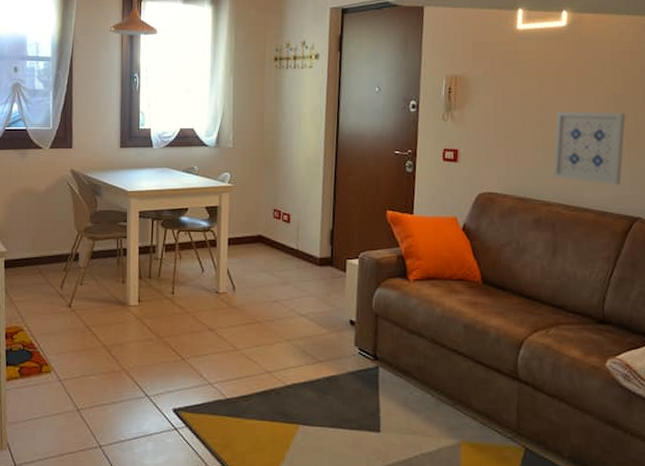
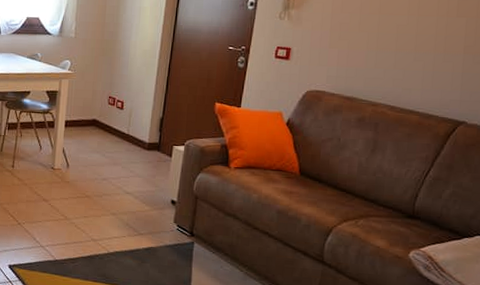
wall art: present [552,110,626,185] -> none [382,13,467,89]

